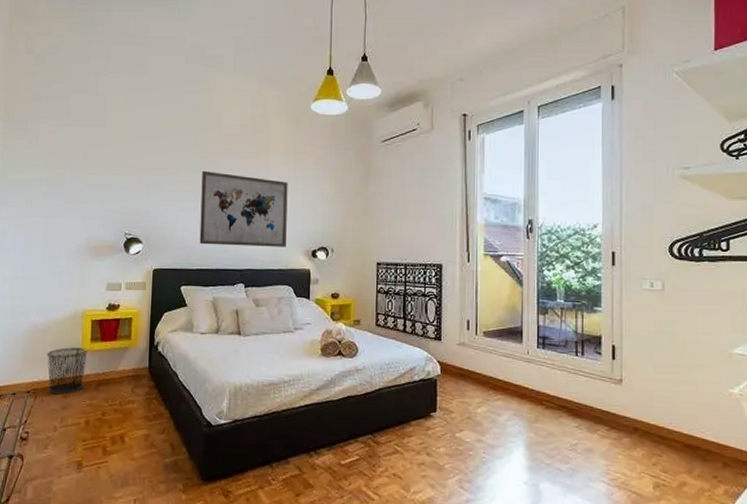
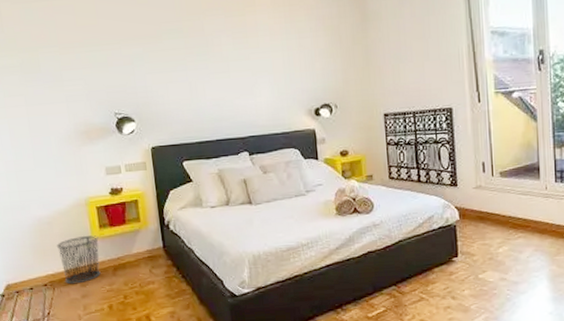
wall art: present [199,170,288,247] -> none [186,35,287,116]

